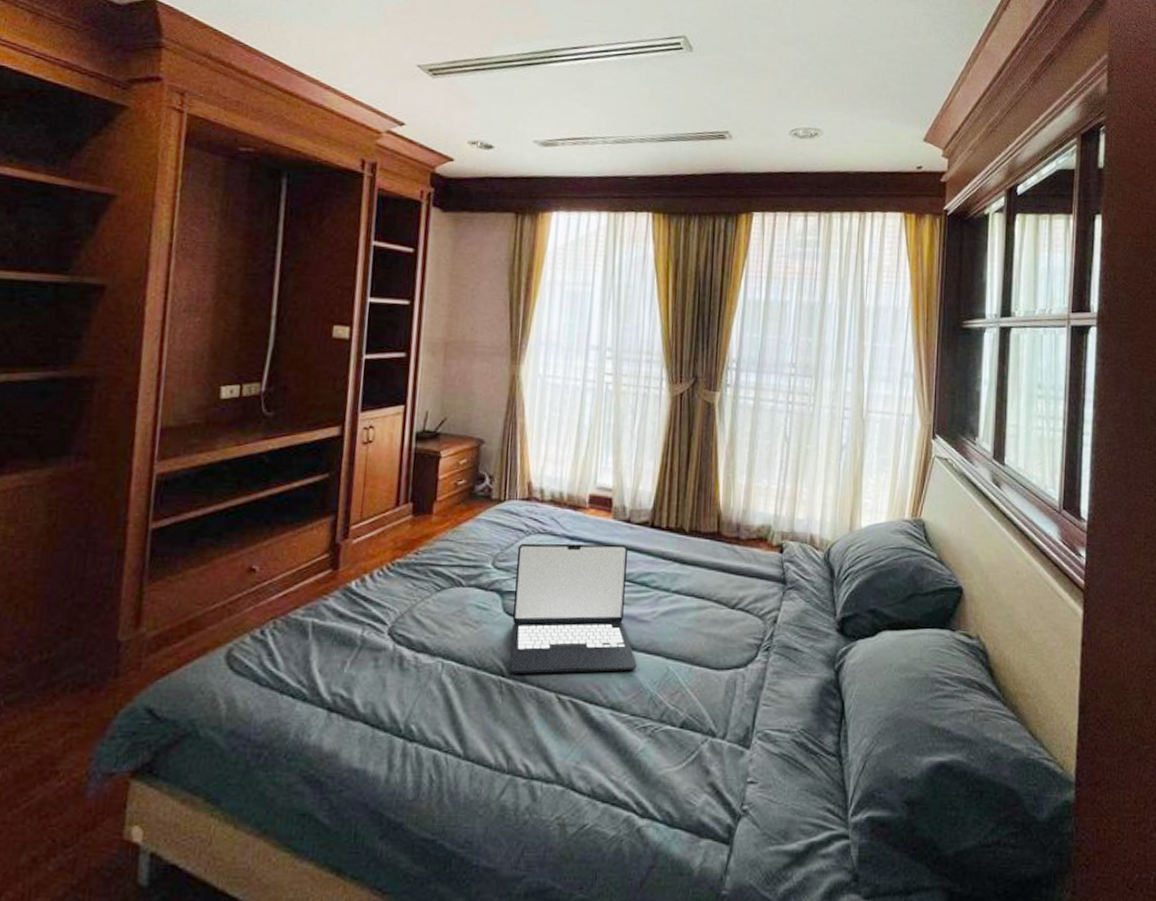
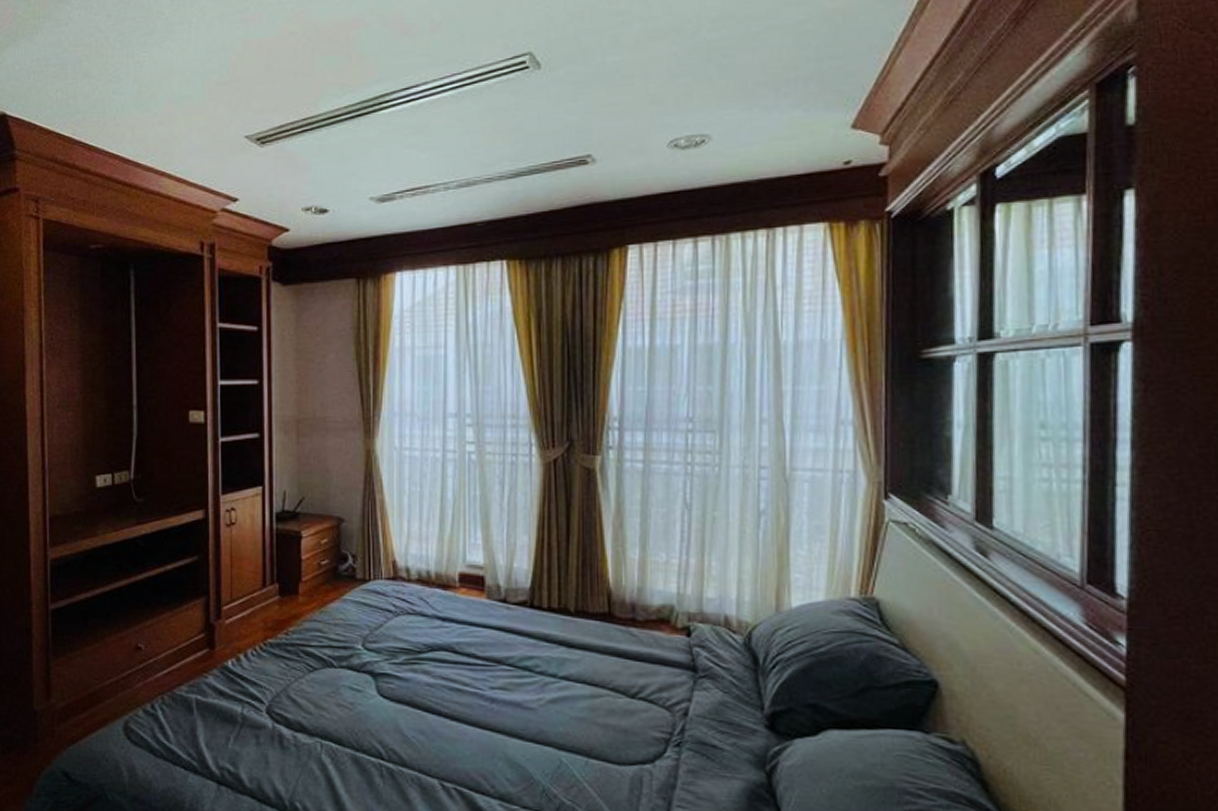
laptop: present [510,543,637,674] -> none [387,624,525,761]

